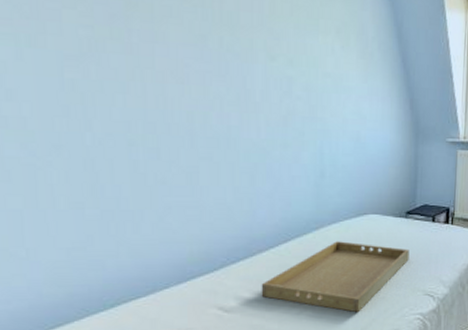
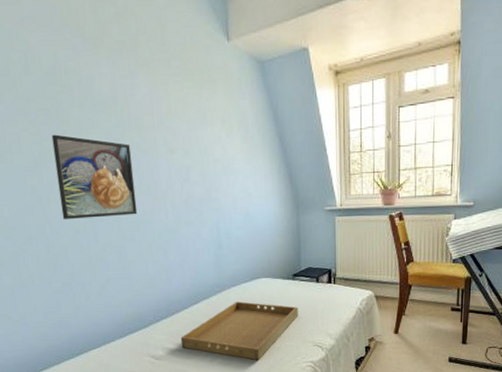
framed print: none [109,18,220,129] -> present [51,134,138,219]

